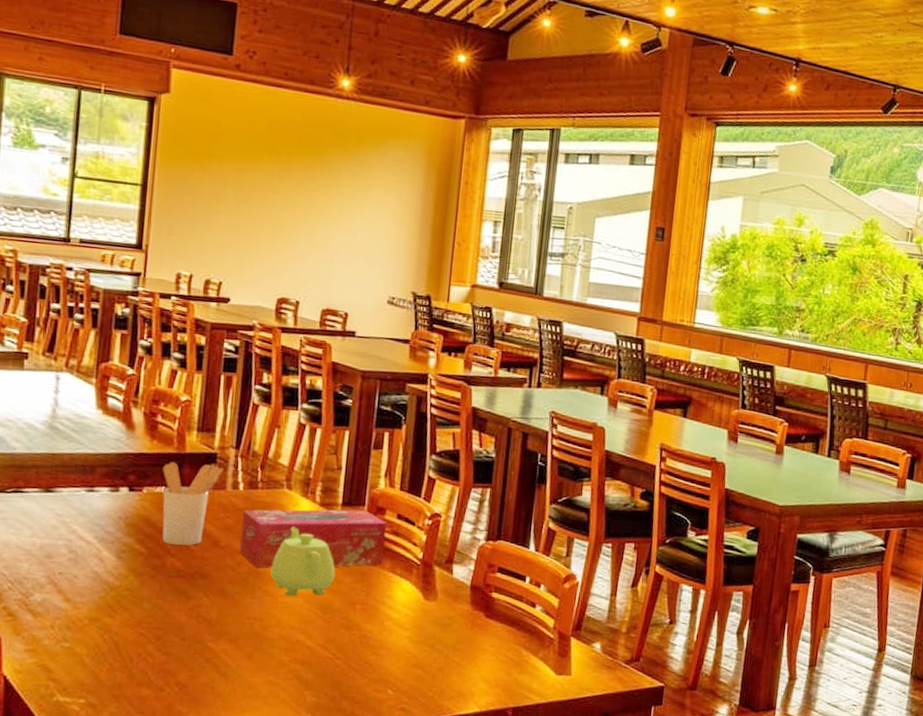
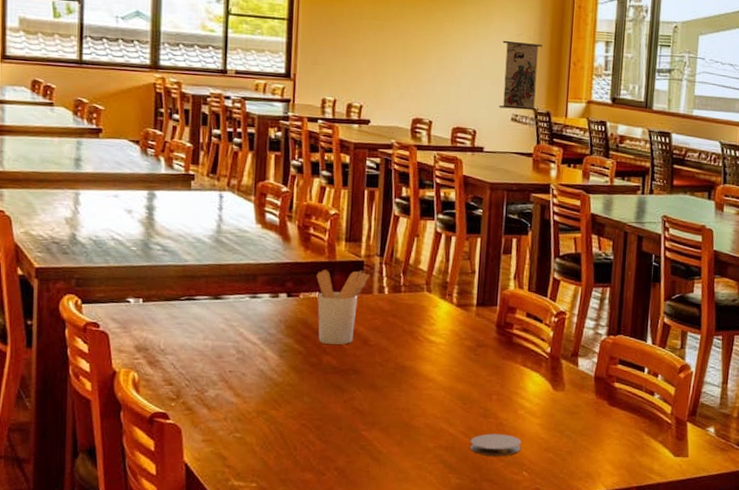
tissue box: present [240,509,387,569] -> none [387,309,518,365]
teapot: present [271,527,335,597] -> none [415,326,473,389]
coaster: none [329,647,387,672] -> present [470,433,522,456]
wall scroll: none [374,209,424,294] -> present [499,33,542,111]

